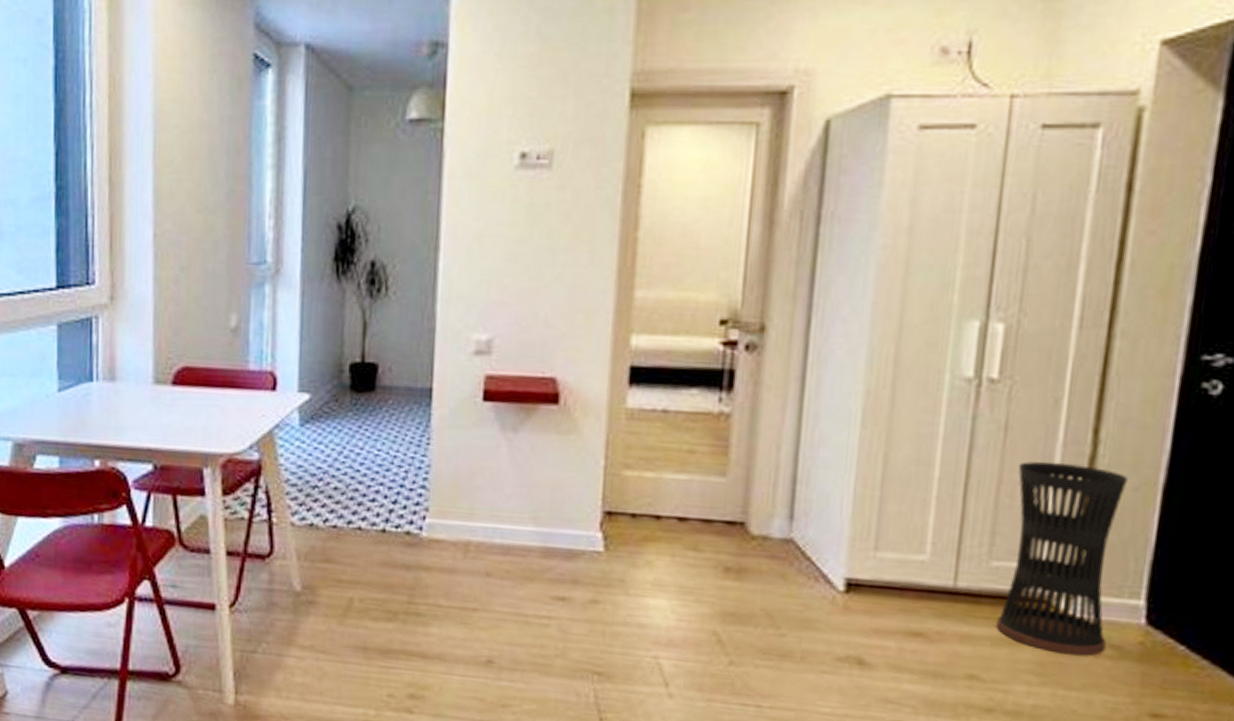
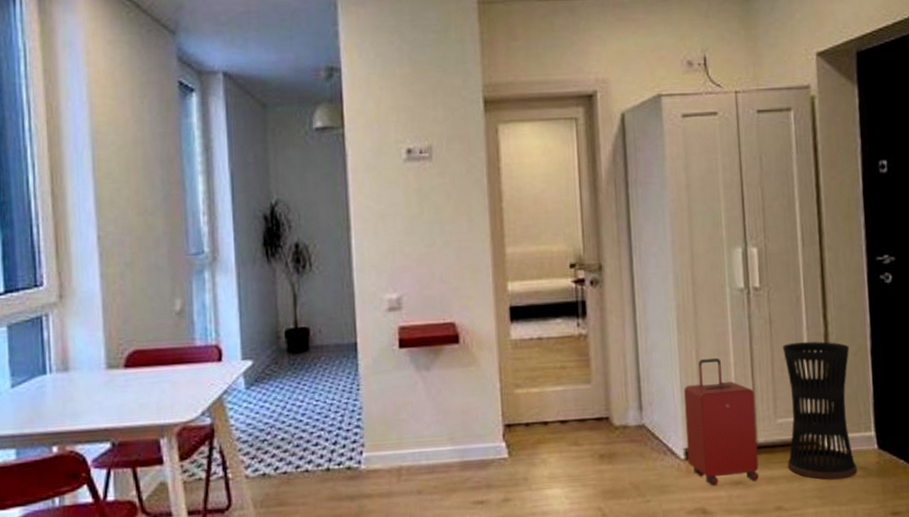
suitcase: none [847,466,964,636] -> present [683,357,759,486]

